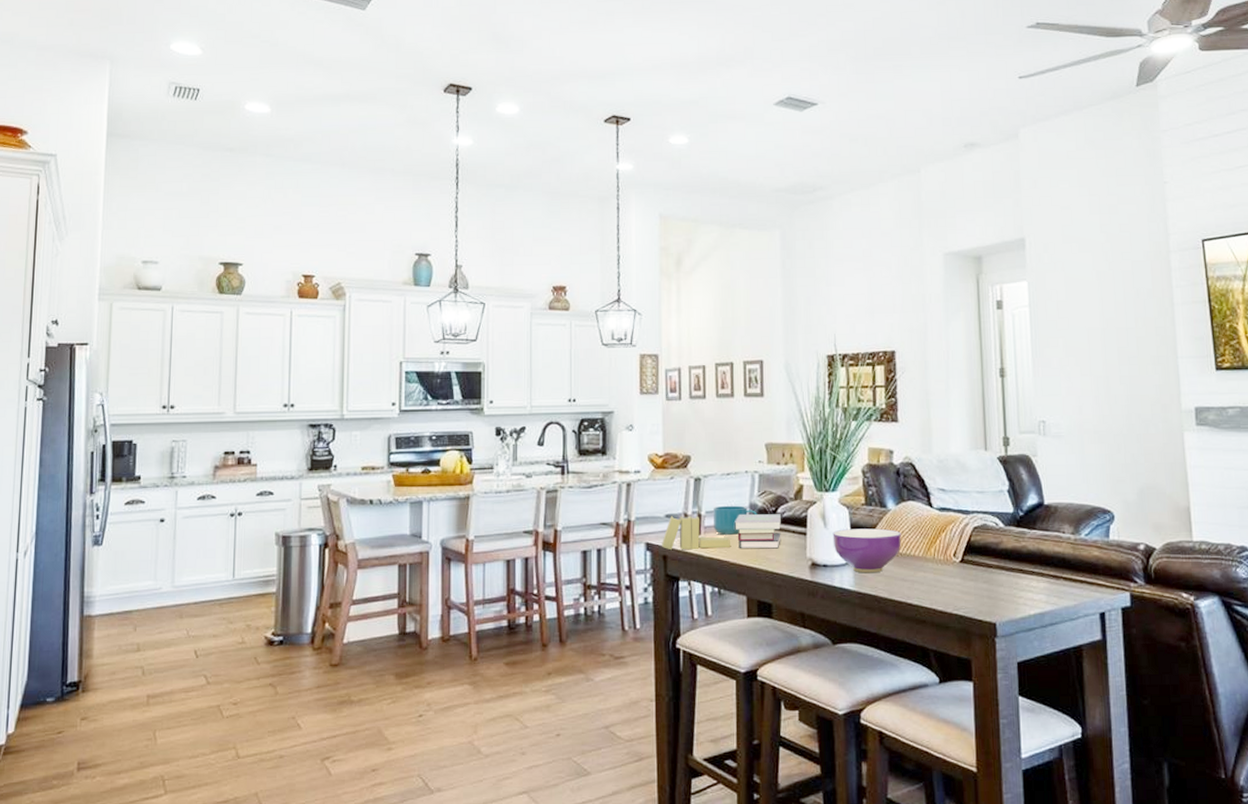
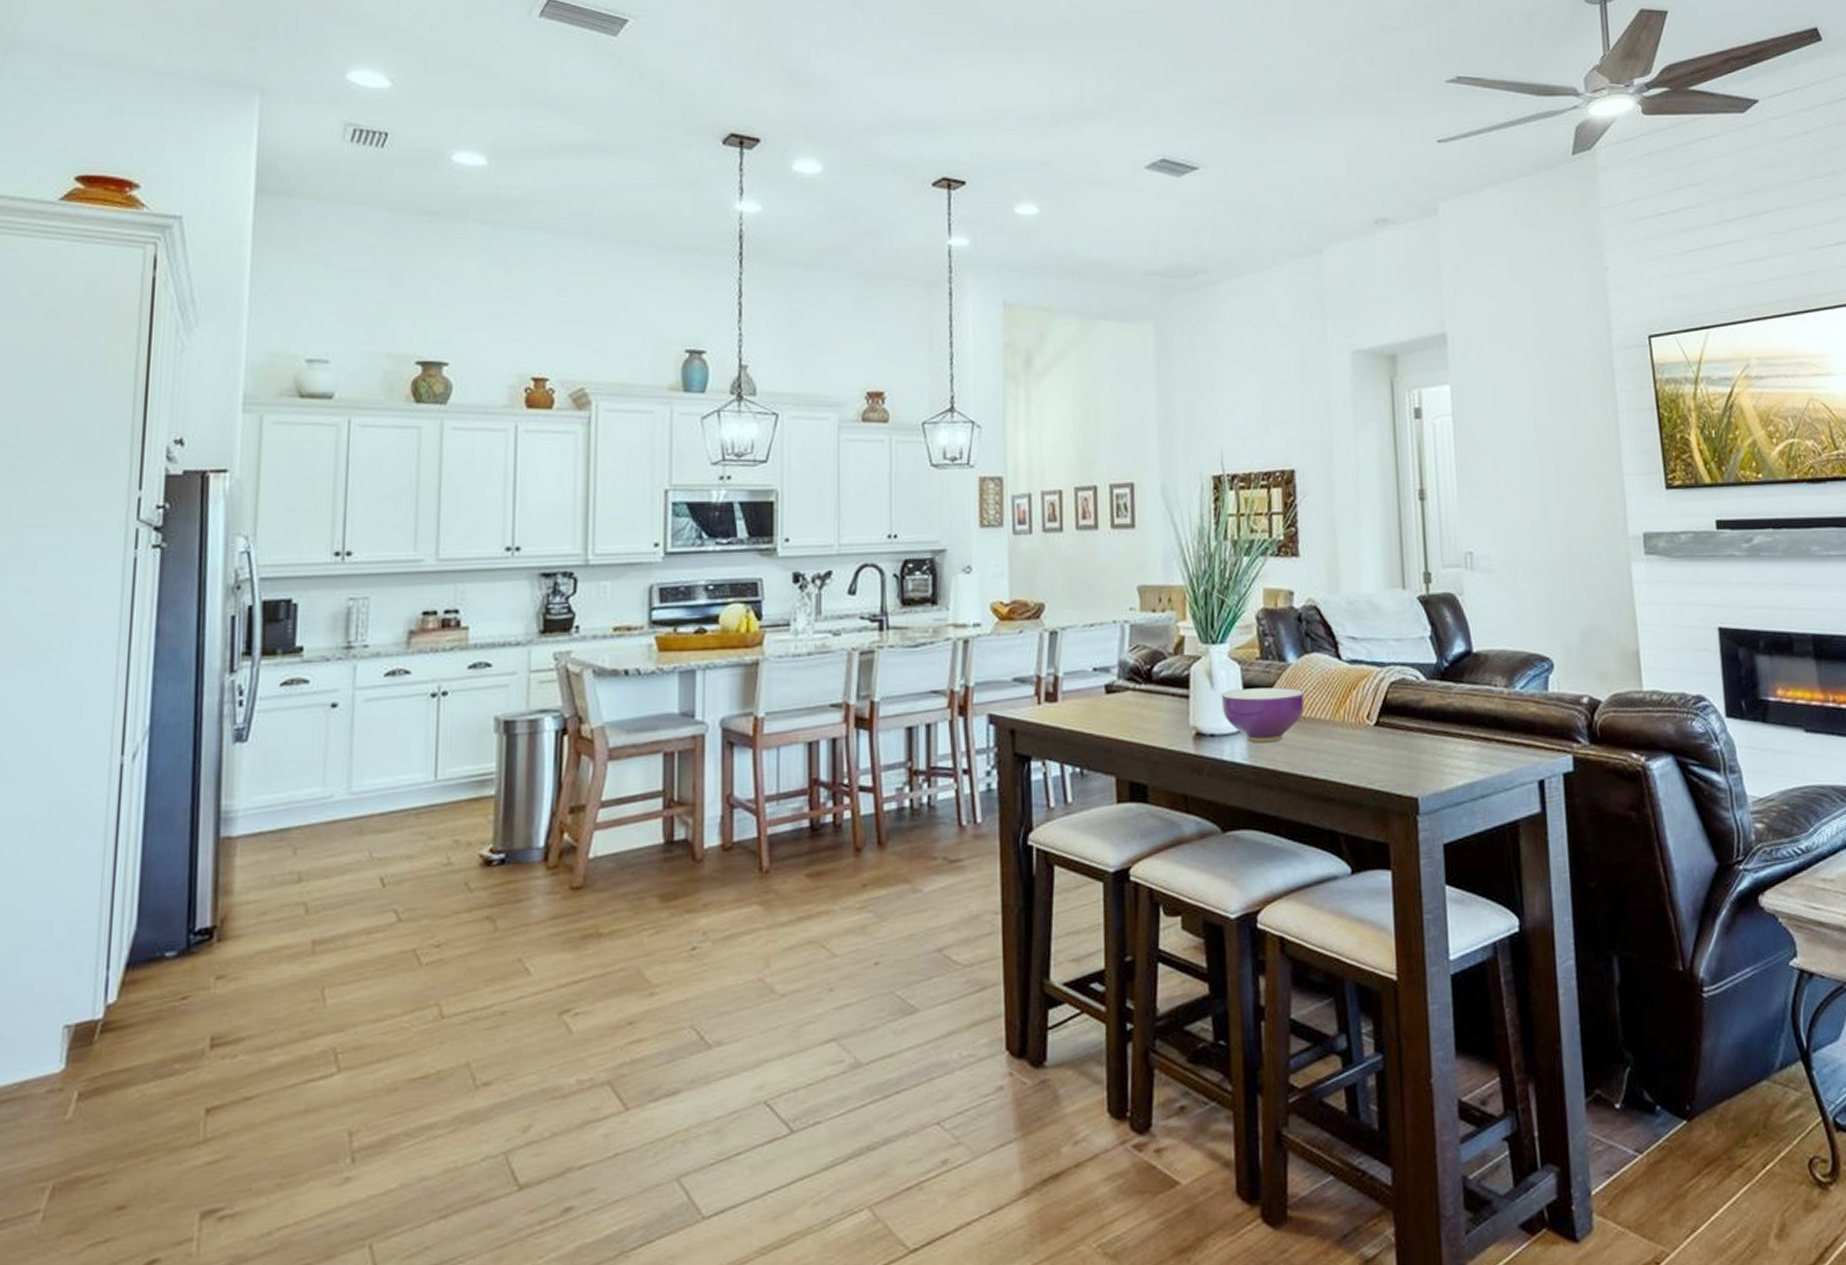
books: present [661,515,730,551] -> none [1007,678,1095,723]
cup: present [712,505,757,536] -> none [1072,663,1129,702]
books: present [735,514,781,549] -> none [1100,673,1158,719]

